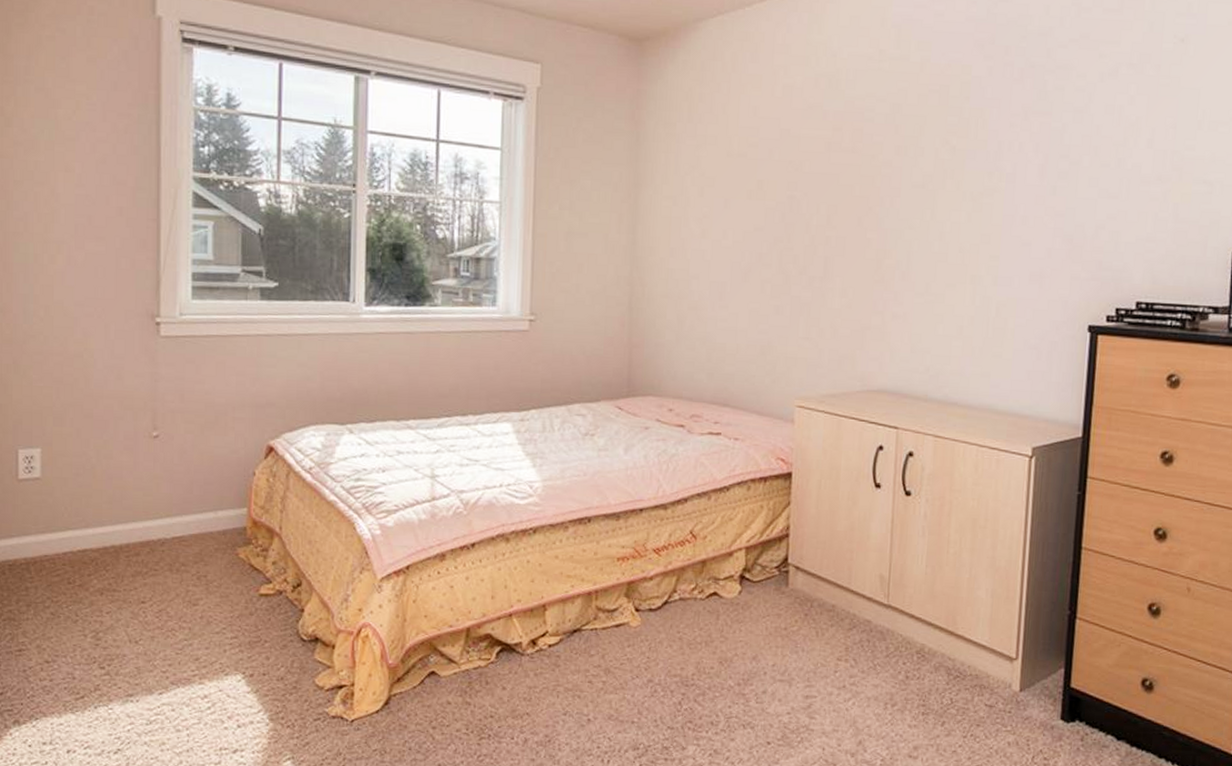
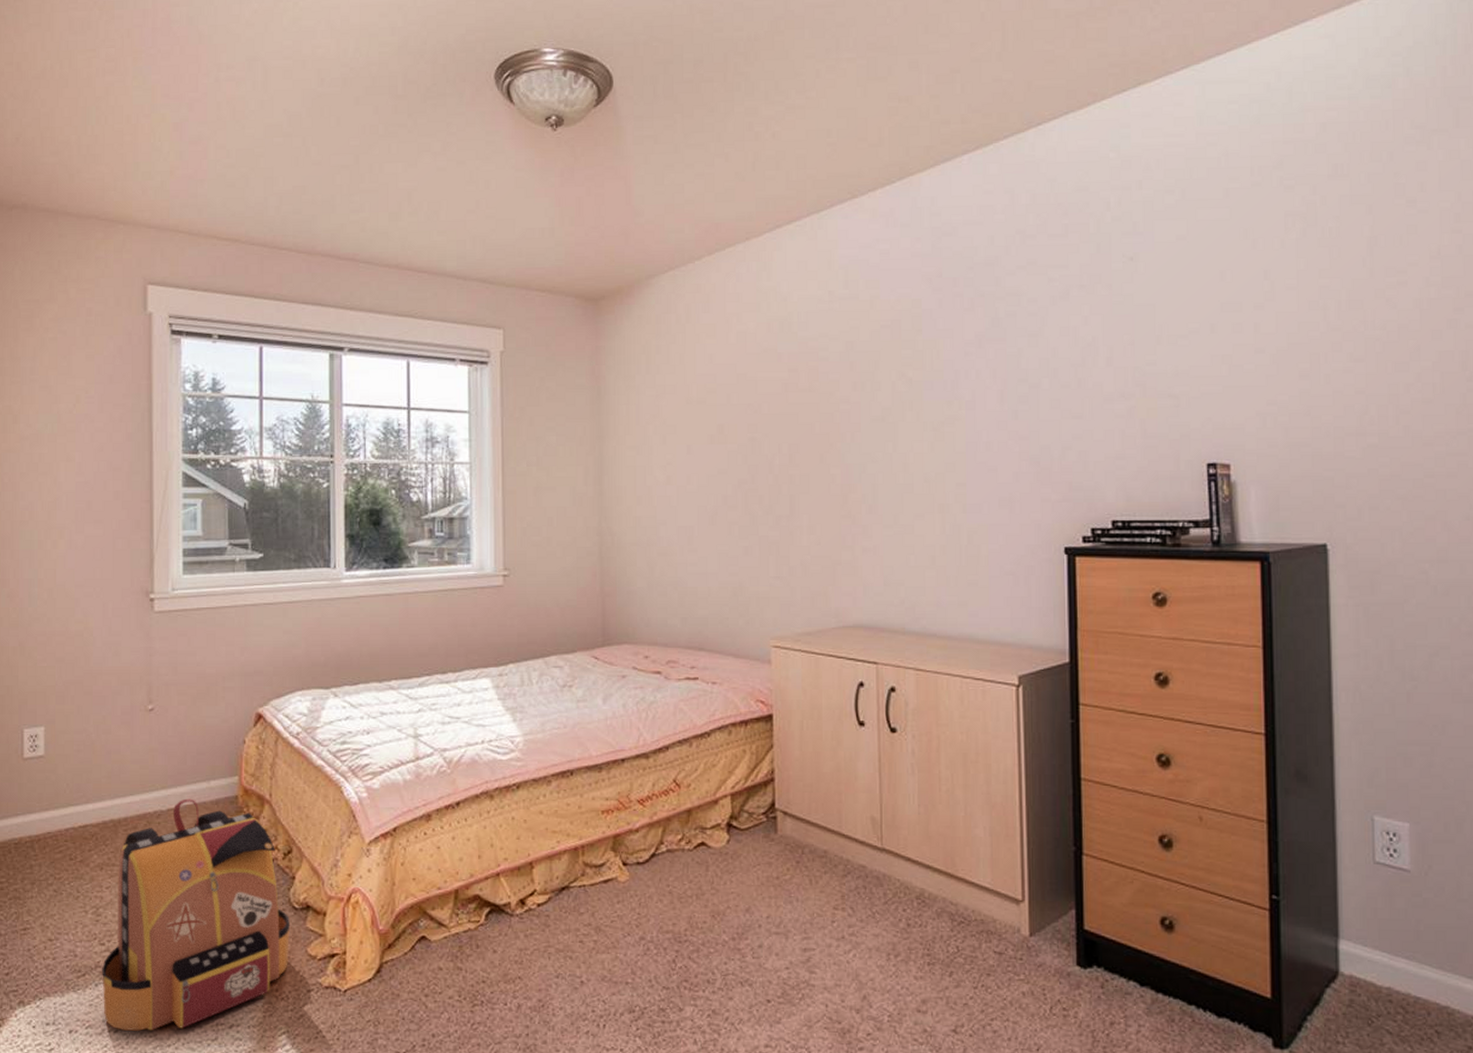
backpack: none [102,528,297,753] -> present [102,798,290,1031]

